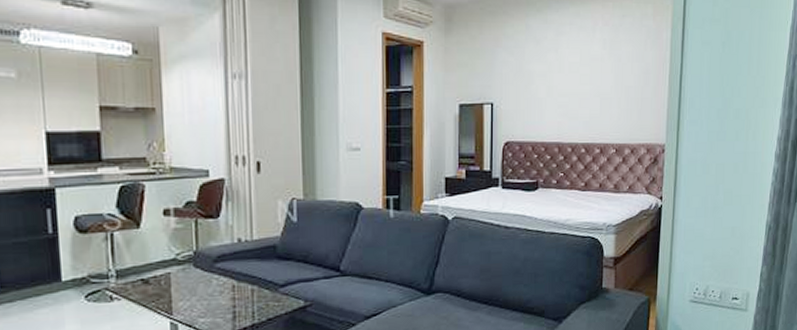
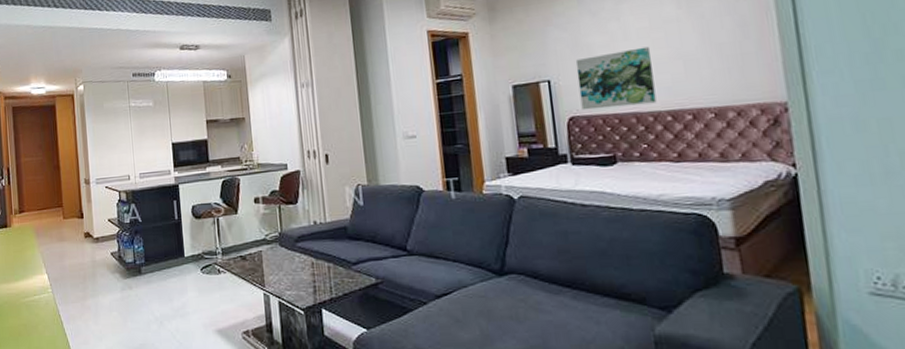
wall art: none [516,81,578,136] -> present [575,46,657,111]

